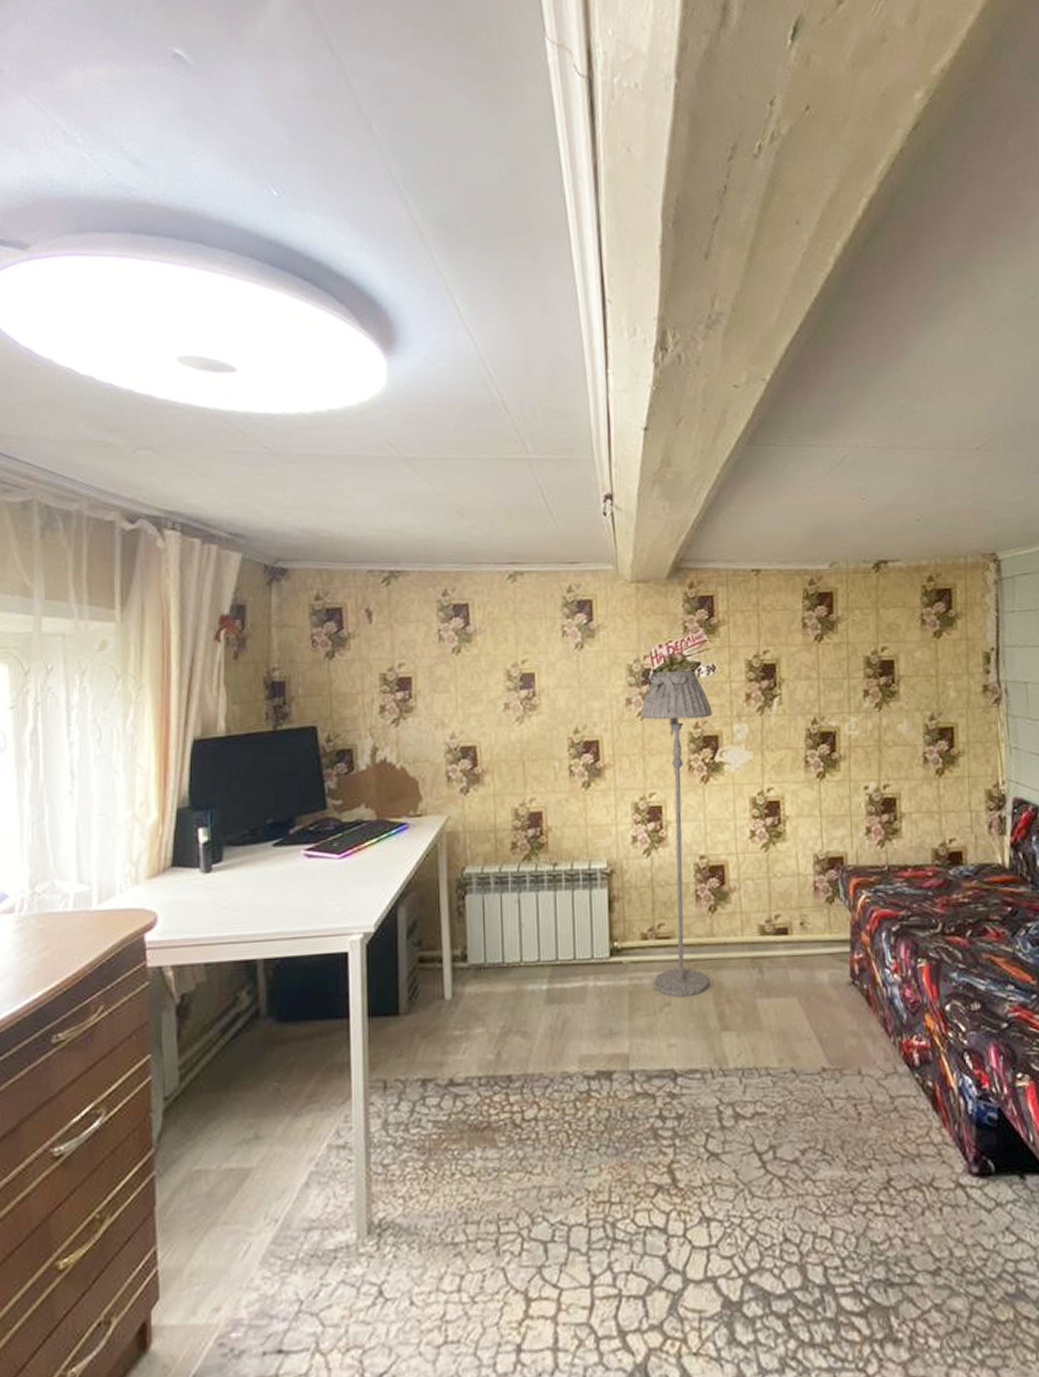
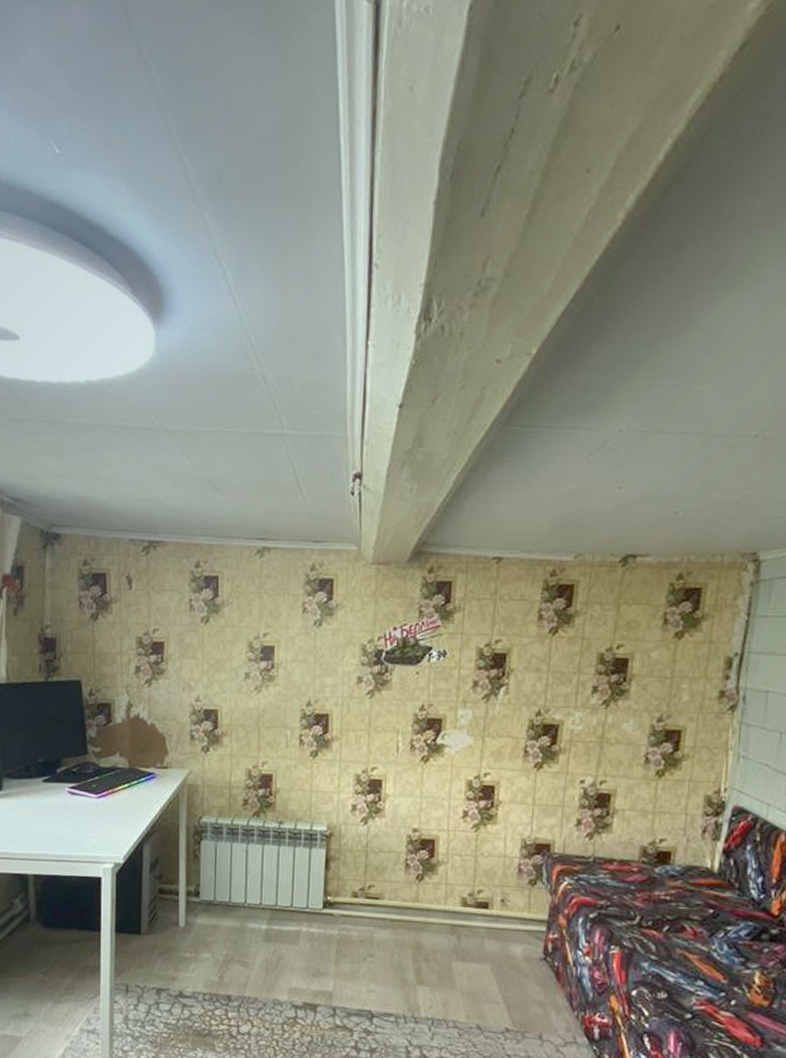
floor lamp: present [640,670,712,997] -> none [360,654,439,951]

